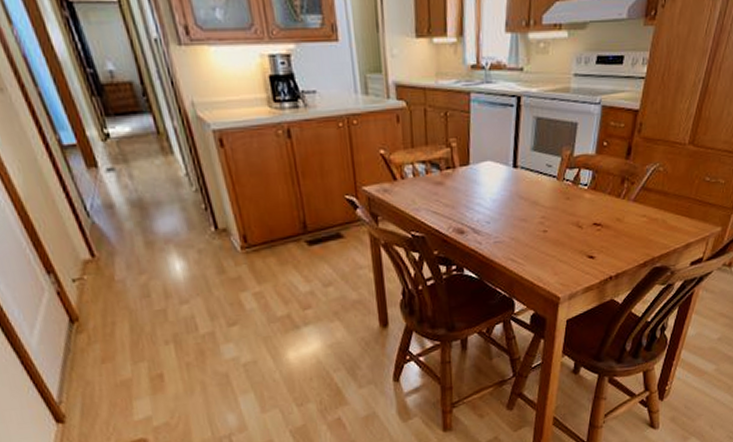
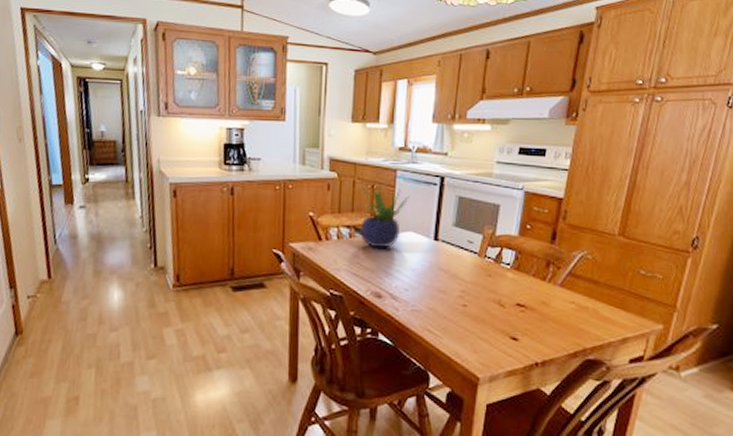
potted plant: none [433,112,486,182] -> present [360,186,410,248]

